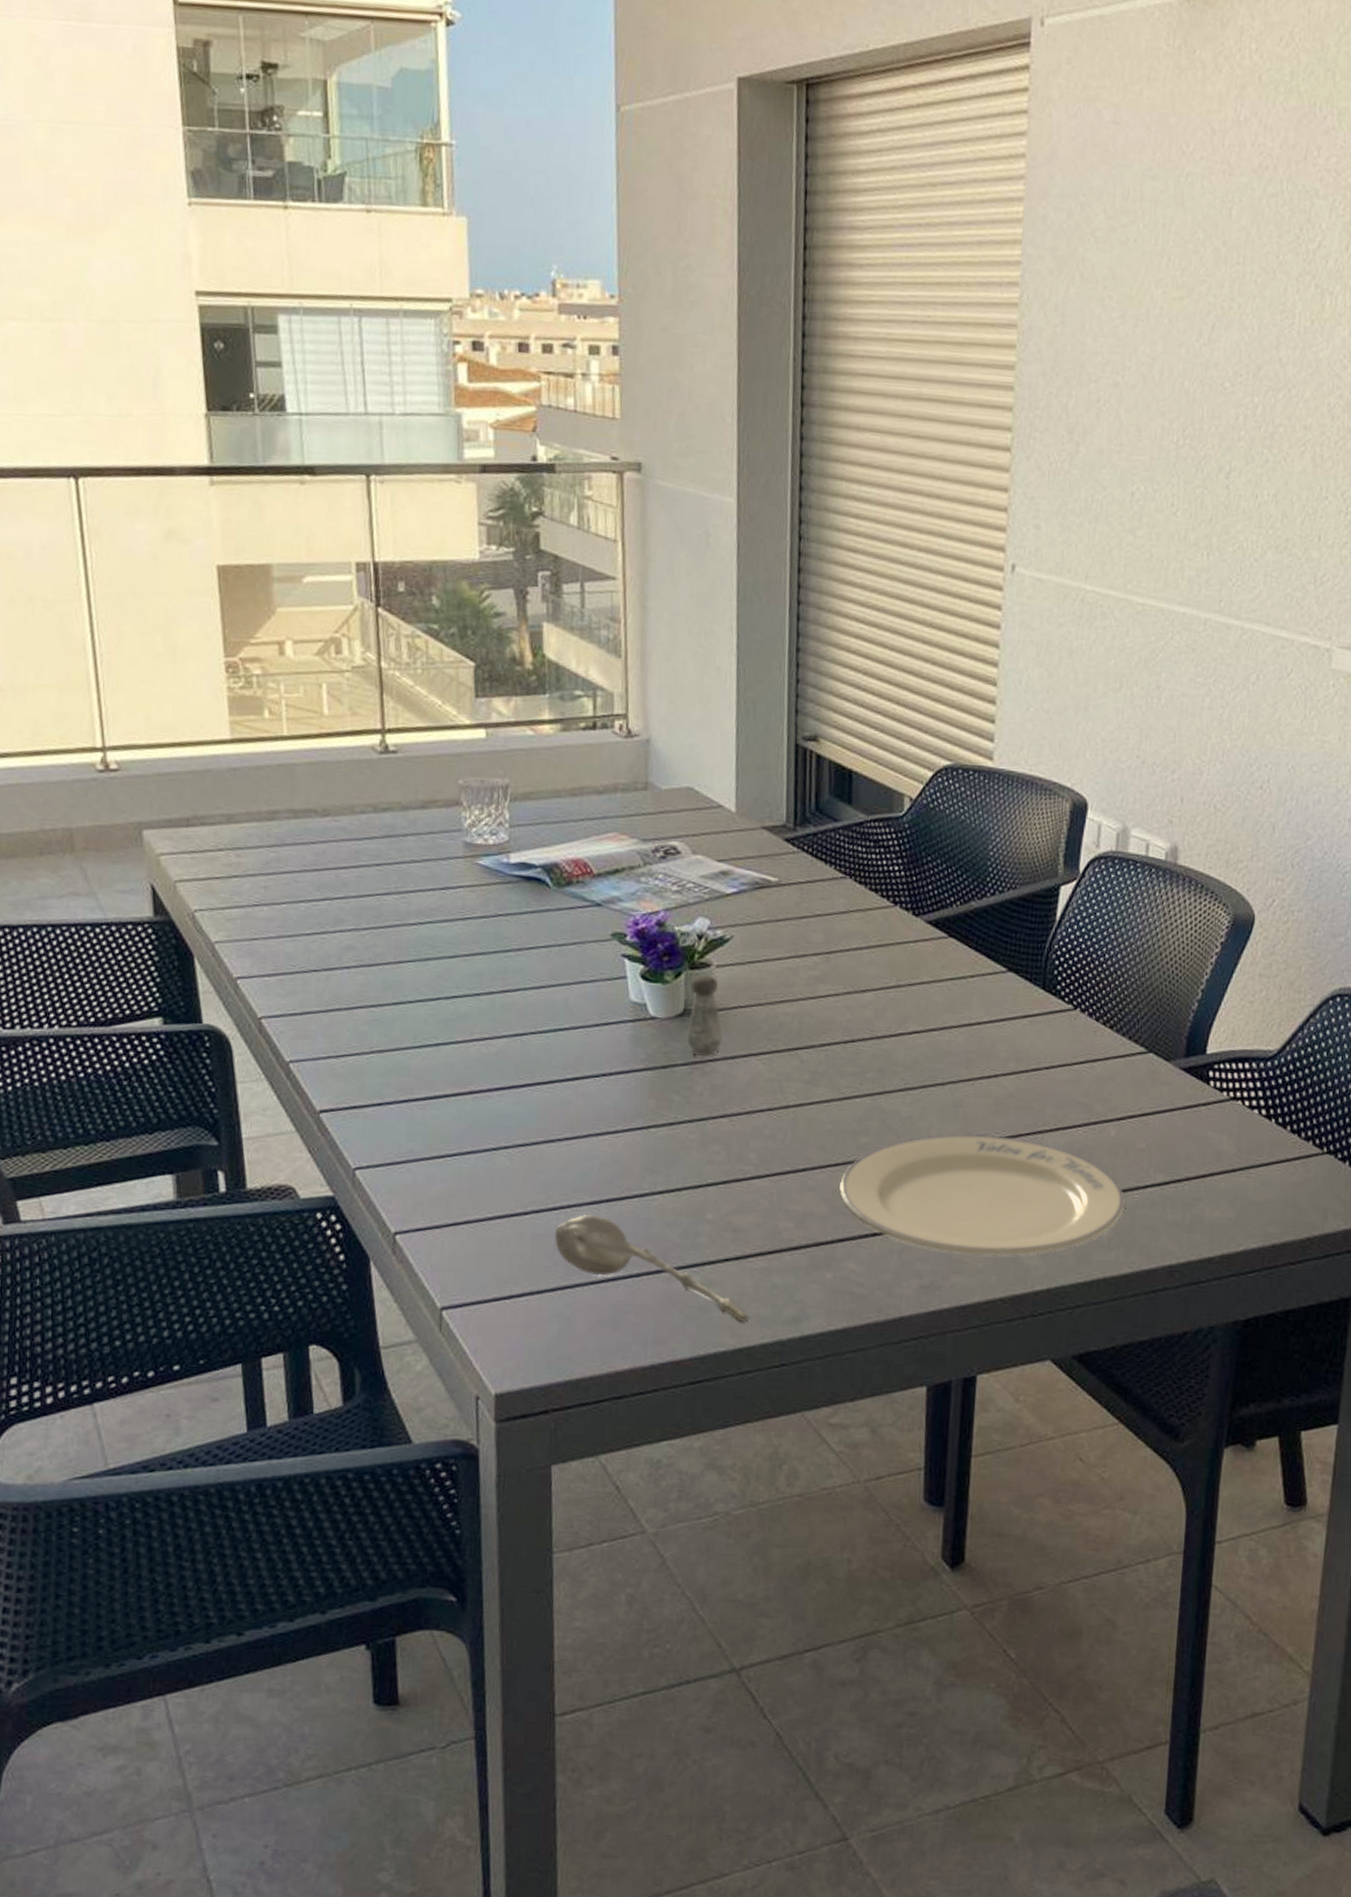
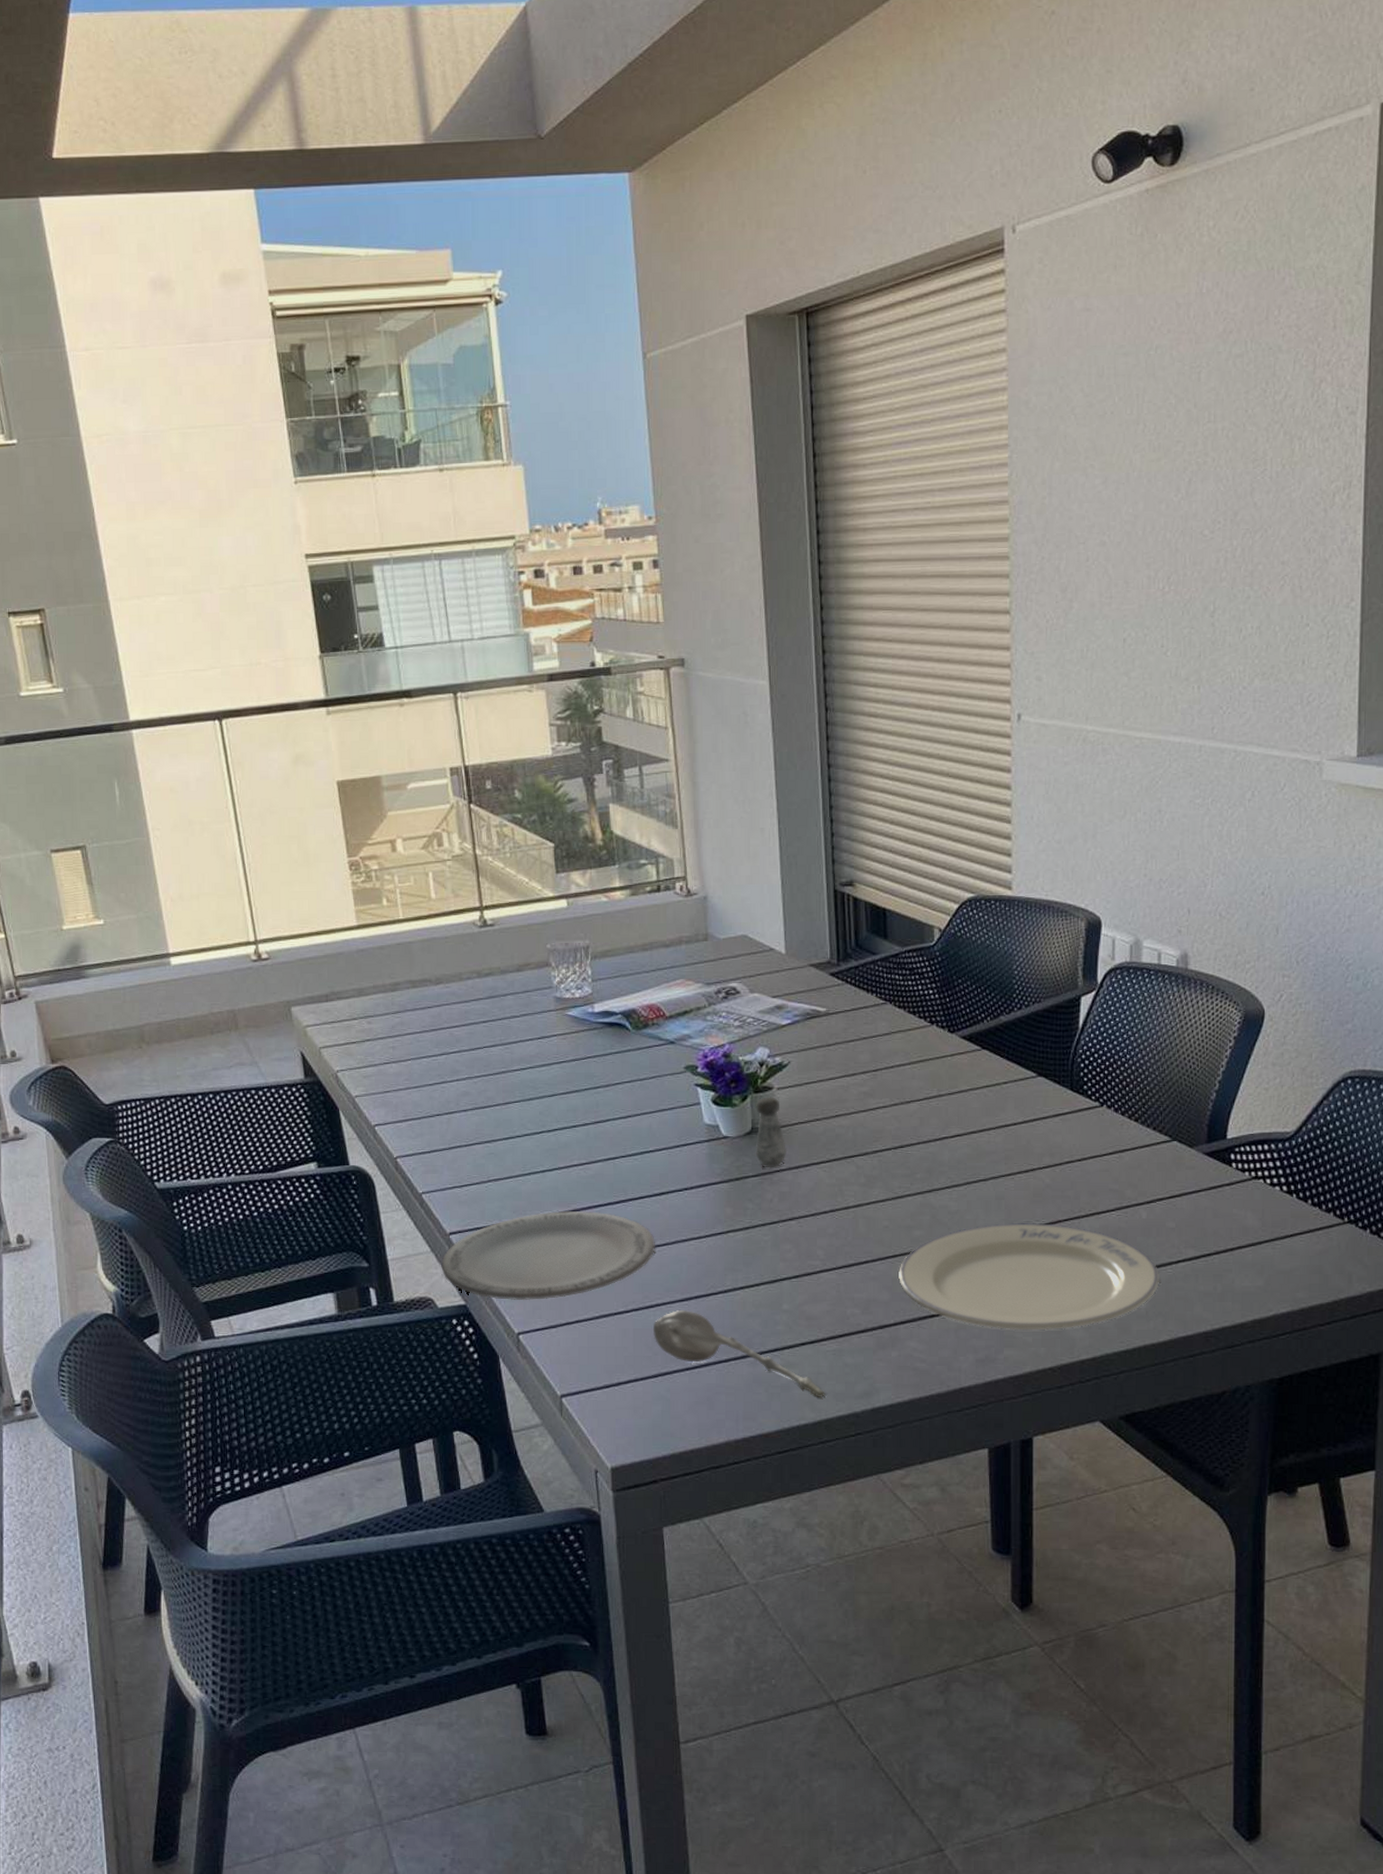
plate: none [307,1092,564,1195] -> present [441,1210,655,1301]

